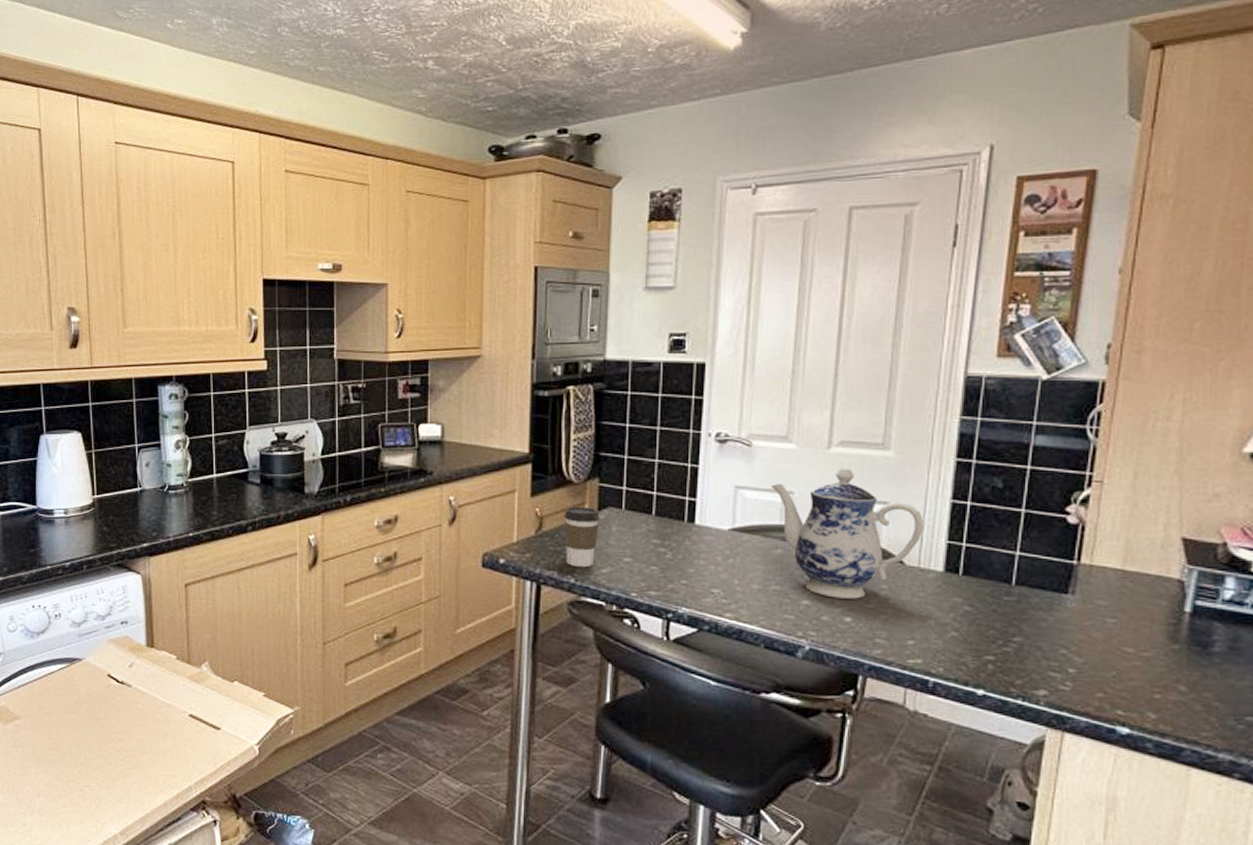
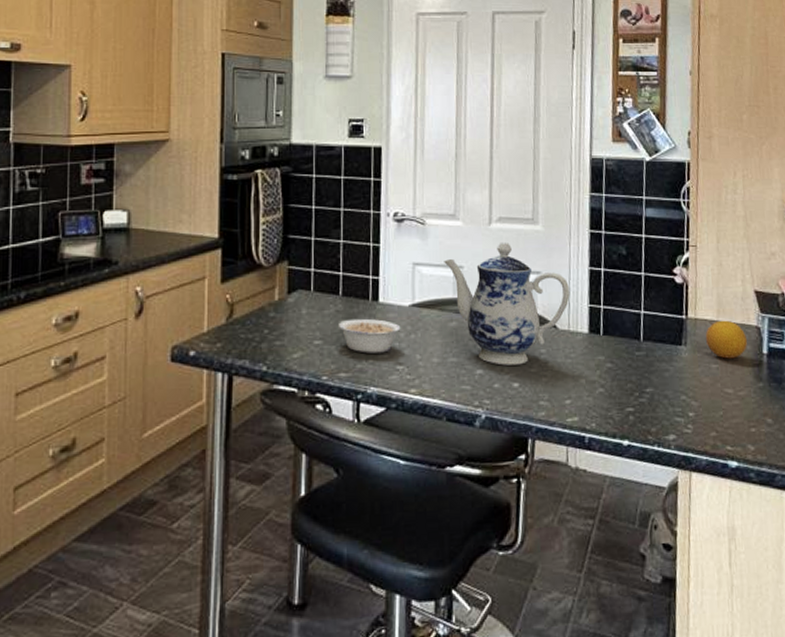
coffee cup: present [563,506,600,568] -> none [254,290,290,354]
legume: none [649,539,718,575] -> present [338,318,401,353]
fruit: none [1102,569,1162,614] -> present [705,320,747,359]

